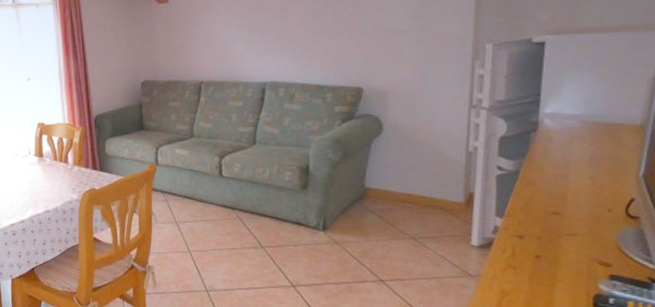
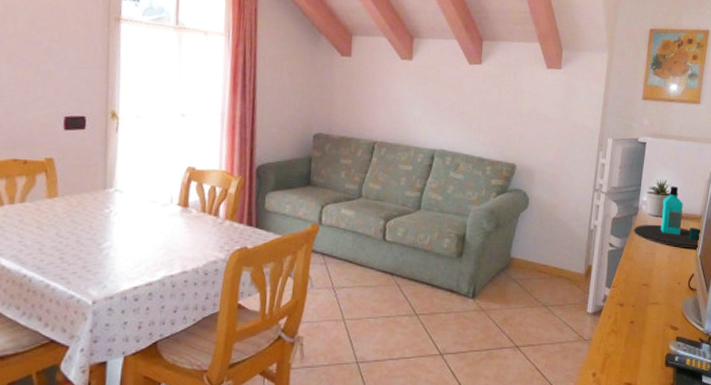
bottle: none [532,91,646,167] -> present [633,186,702,249]
potted plant: none [548,84,590,131] -> present [645,178,672,217]

